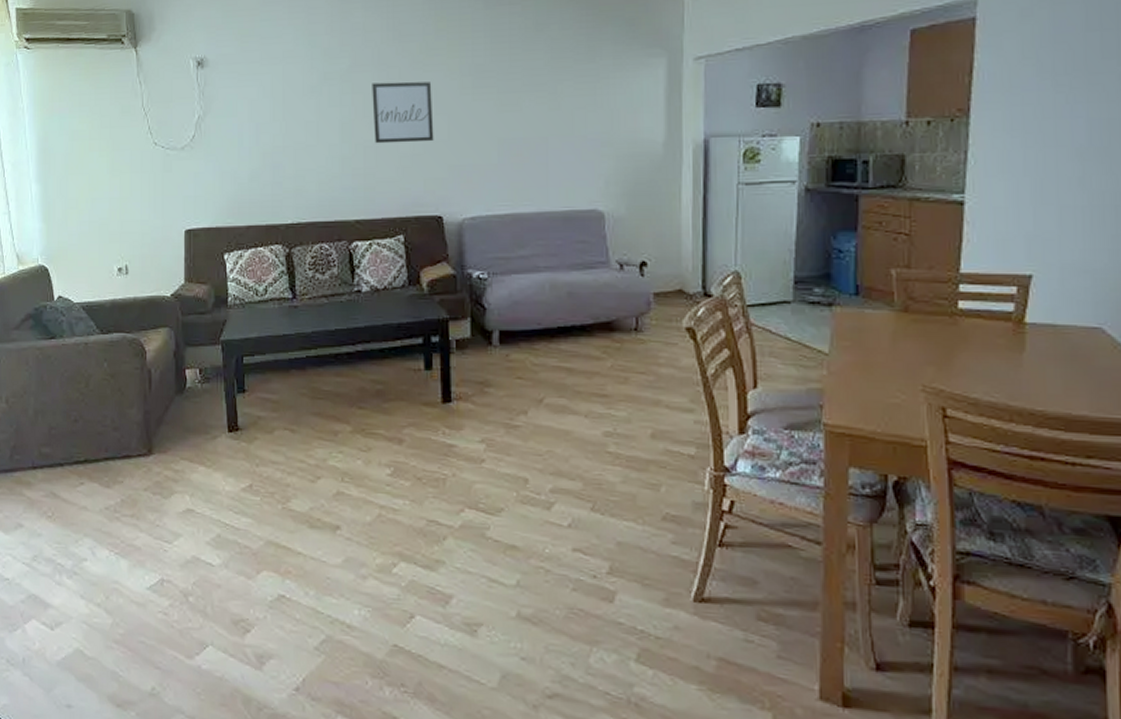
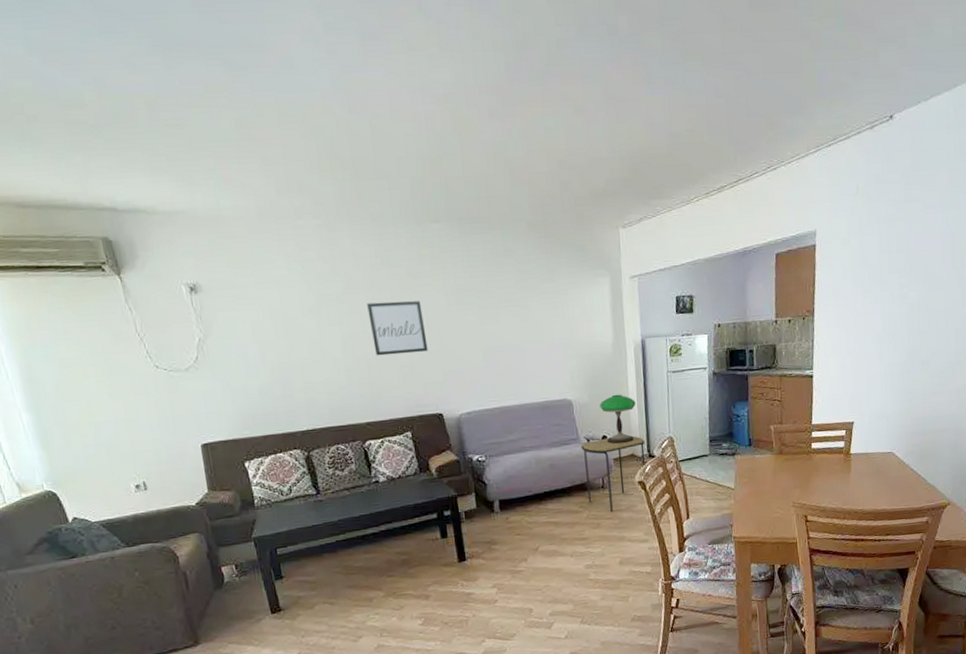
side table: none [611,265,700,364] -> present [581,436,645,512]
table lamp: none [640,208,690,274] -> present [599,394,636,444]

